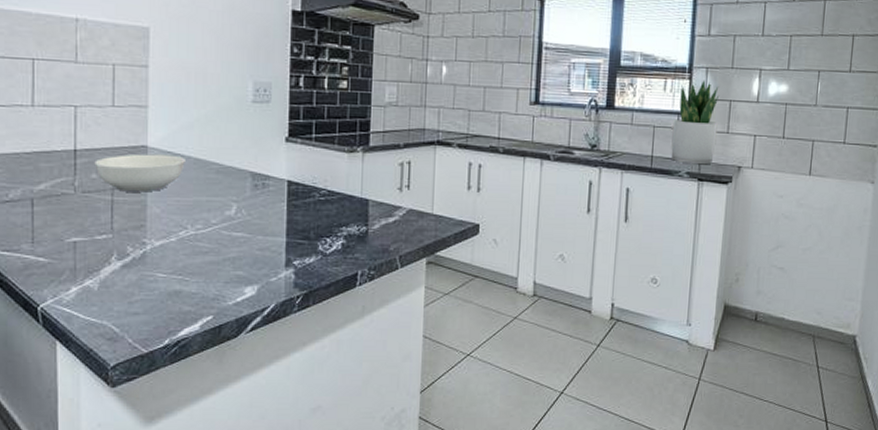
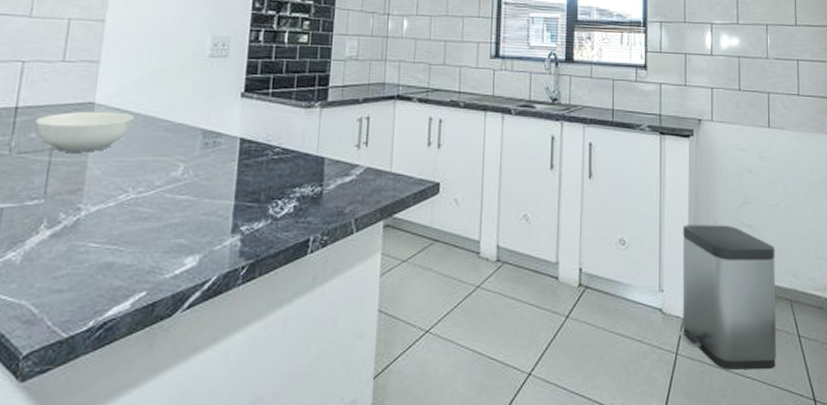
planter: present [671,80,720,165] -> none [631,34,675,118]
pedal bin: none [702,266,803,394] -> present [678,225,777,370]

